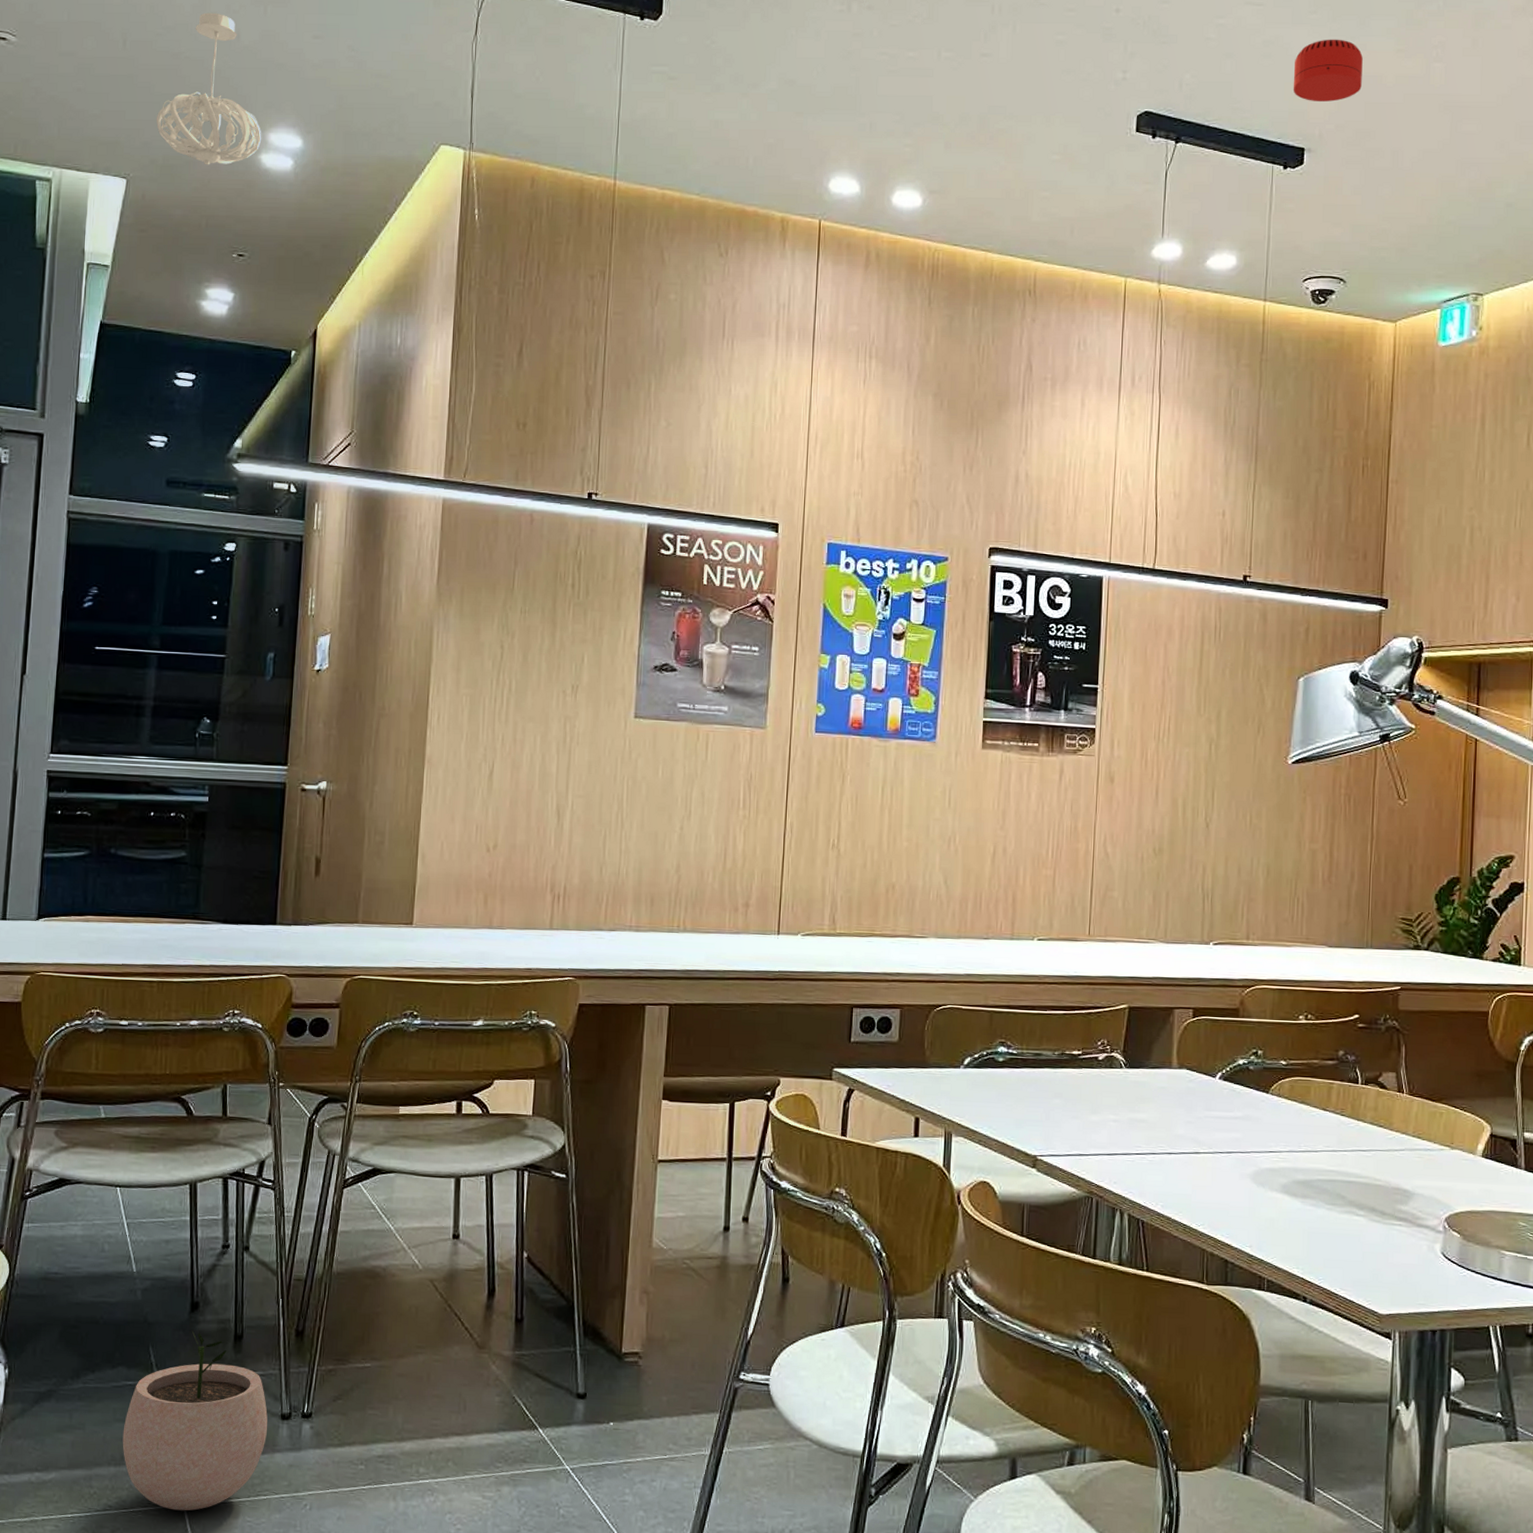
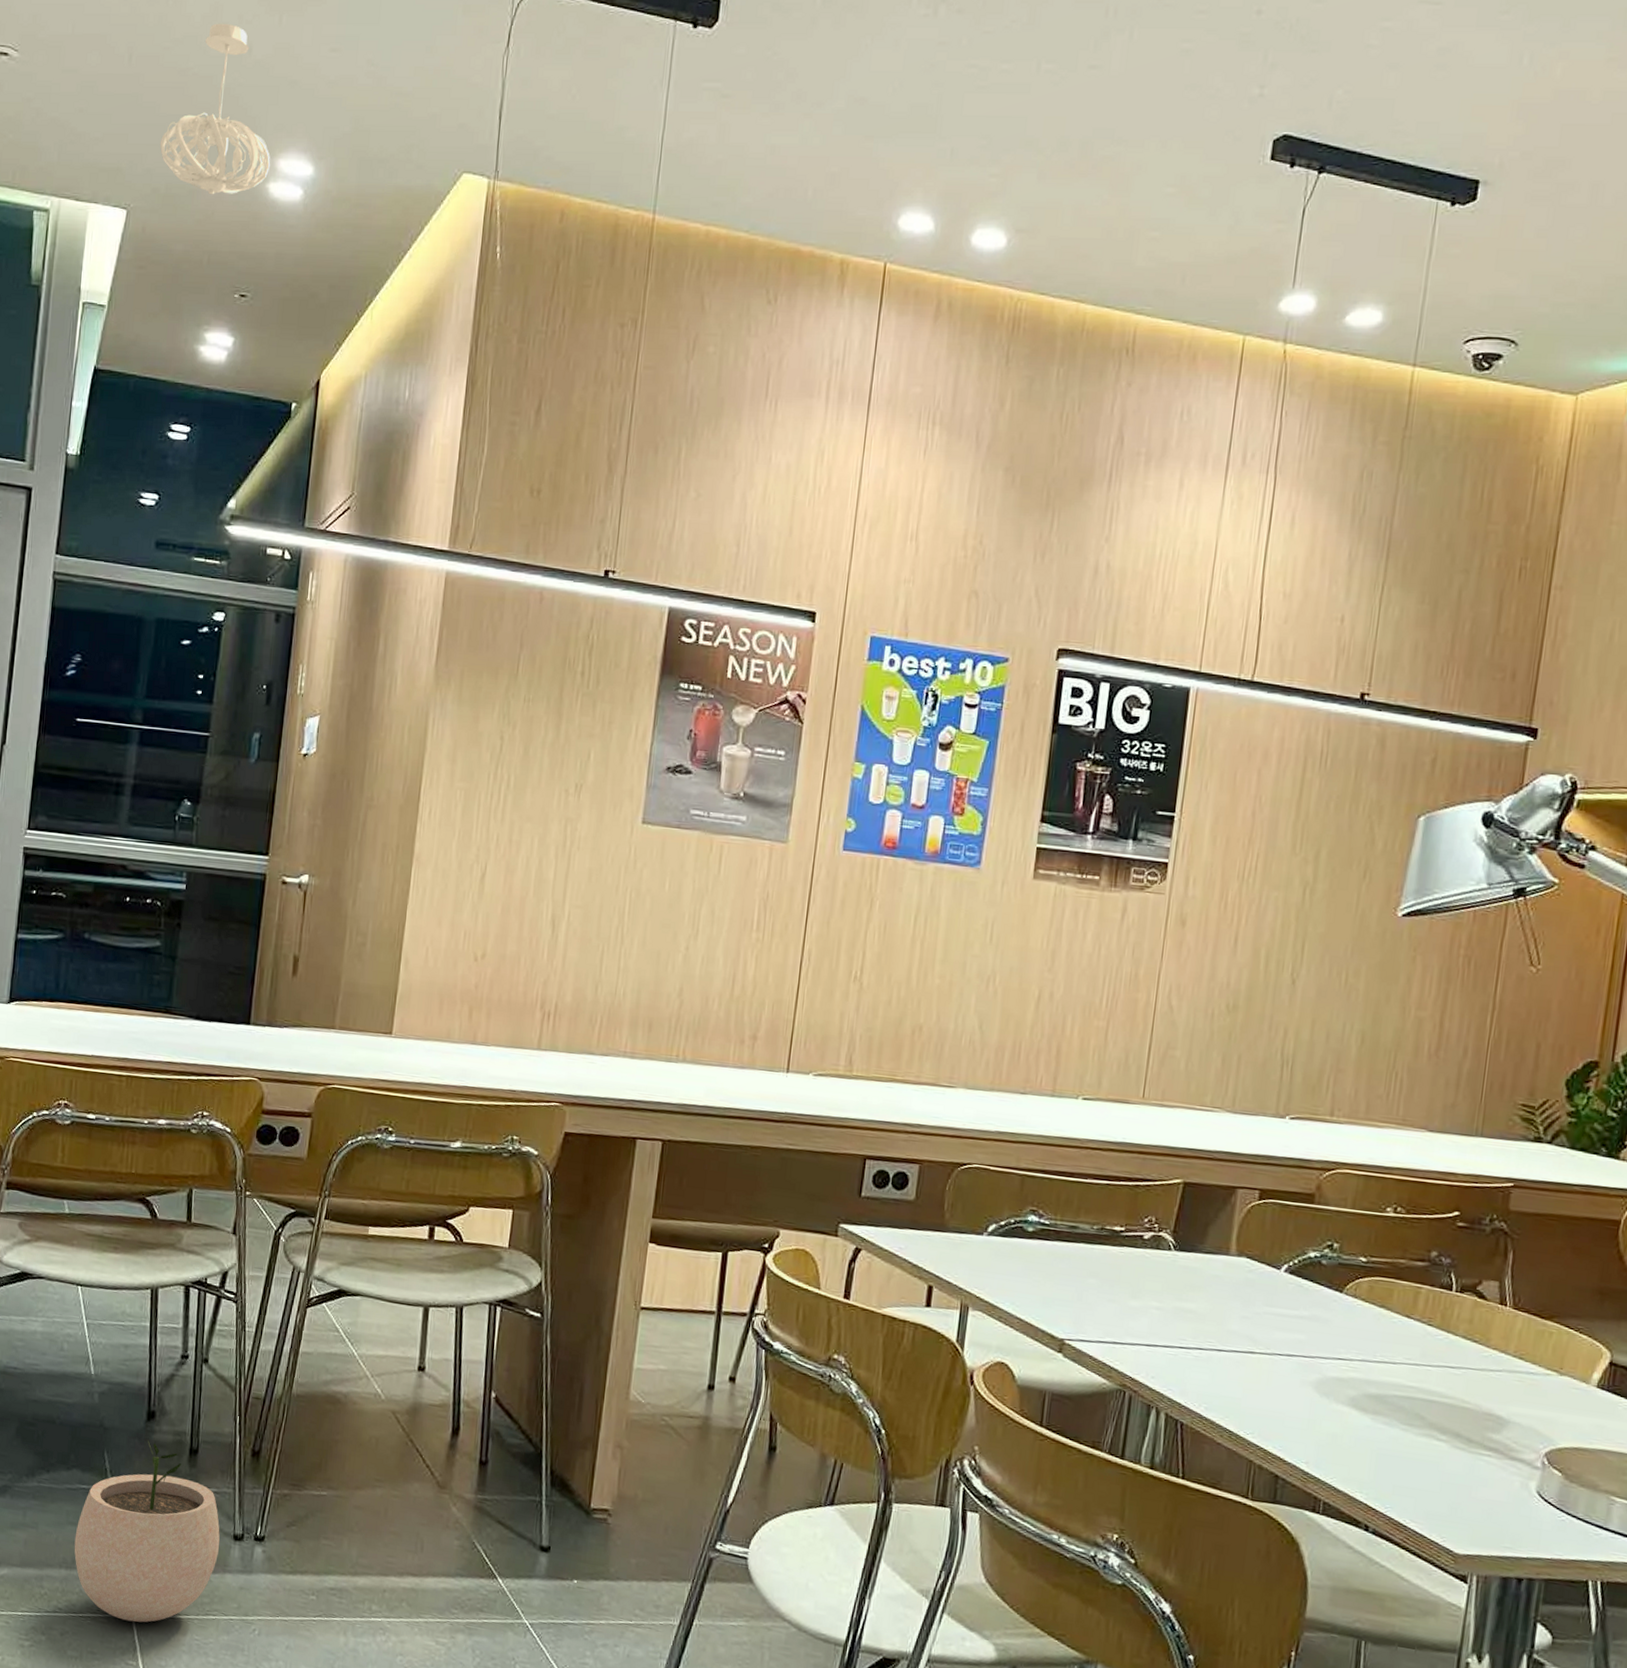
smoke detector: present [1293,39,1363,103] -> none [1470,45,1564,124]

